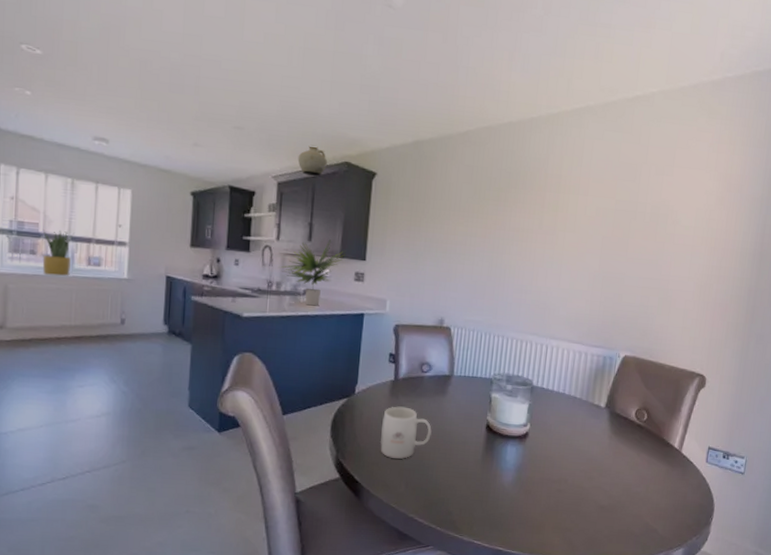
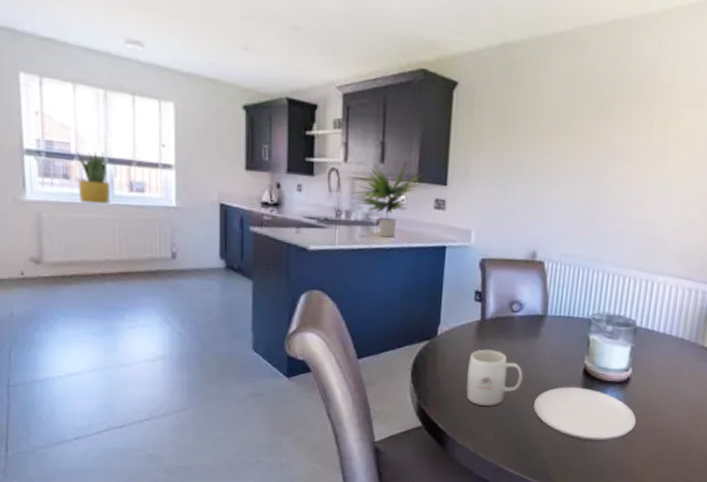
ceramic jug: present [297,144,328,176] -> none [365,48,401,86]
plate: none [441,441,535,492] -> present [534,387,636,441]

